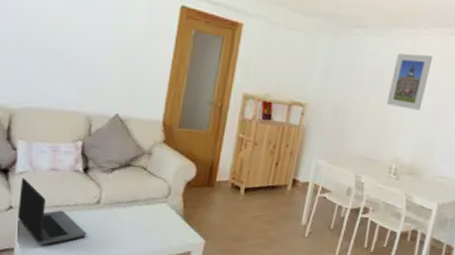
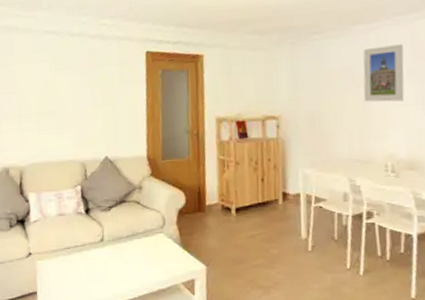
laptop computer: present [18,178,88,246] -> none [35,226,97,287]

